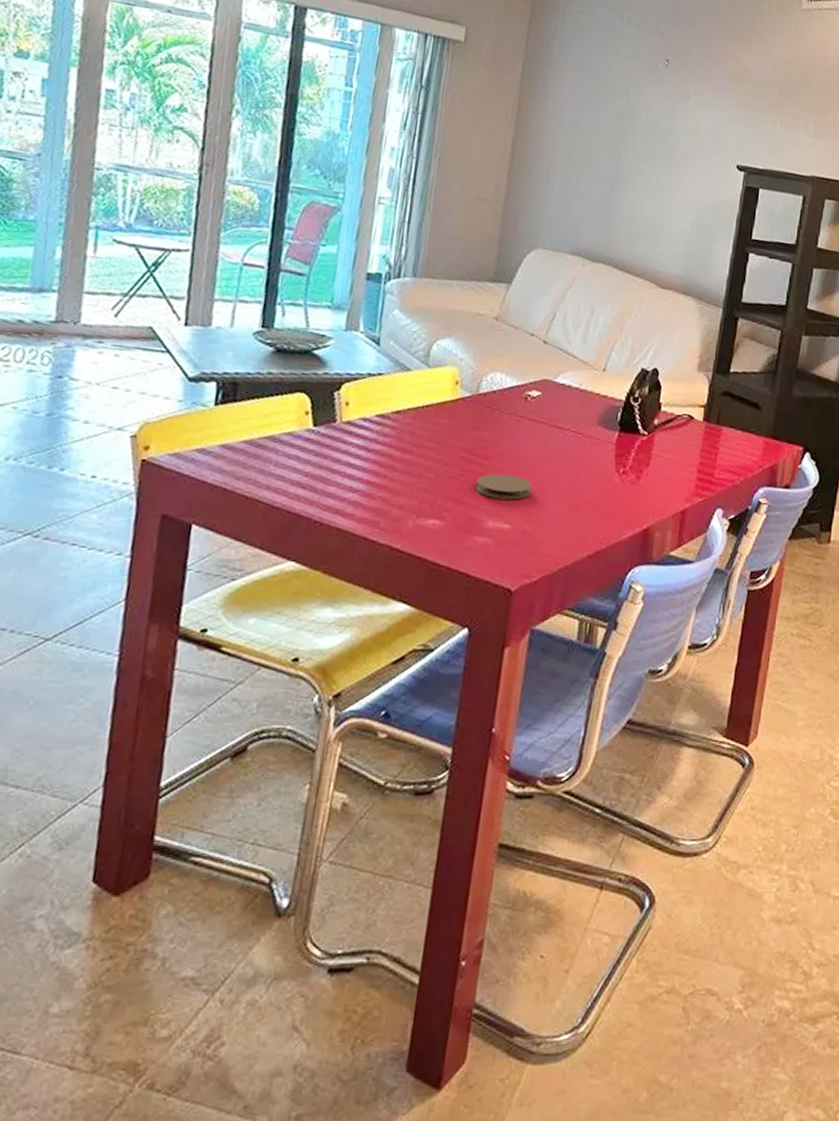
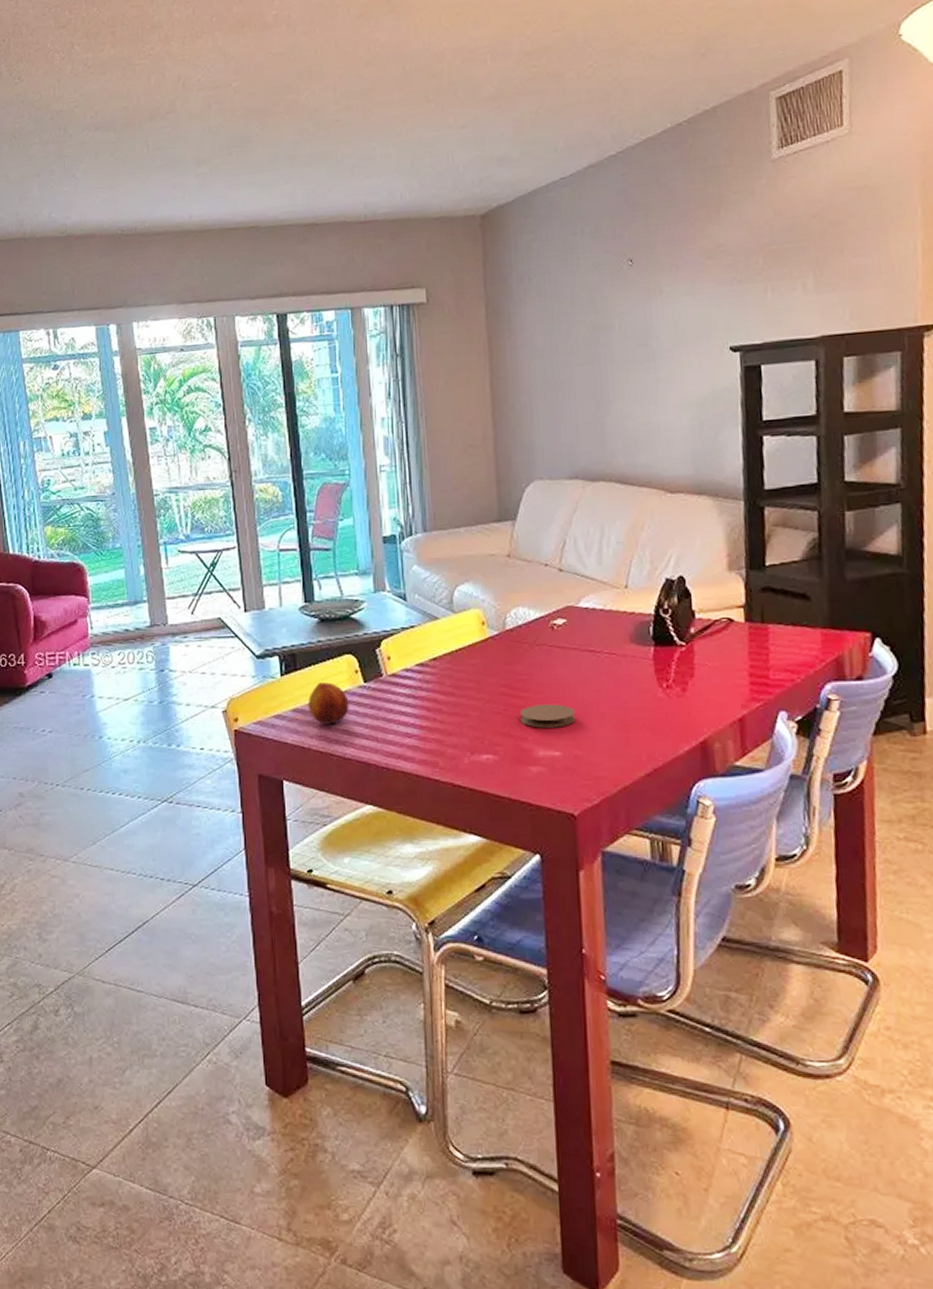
fruit: none [240,419,292,468] -> present [307,682,349,725]

